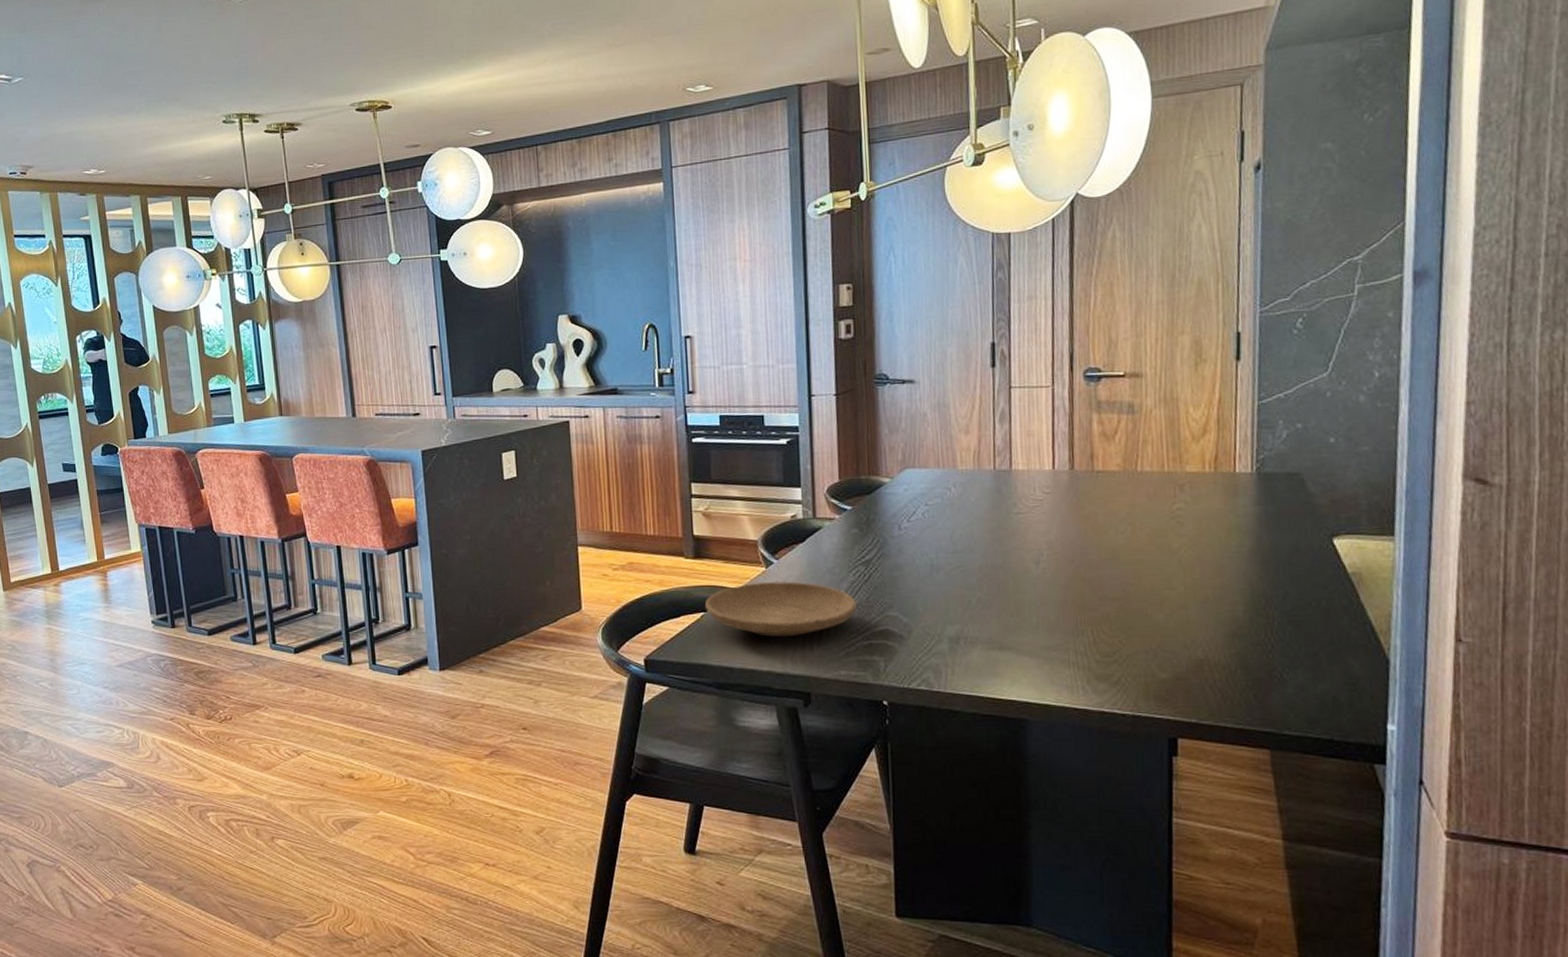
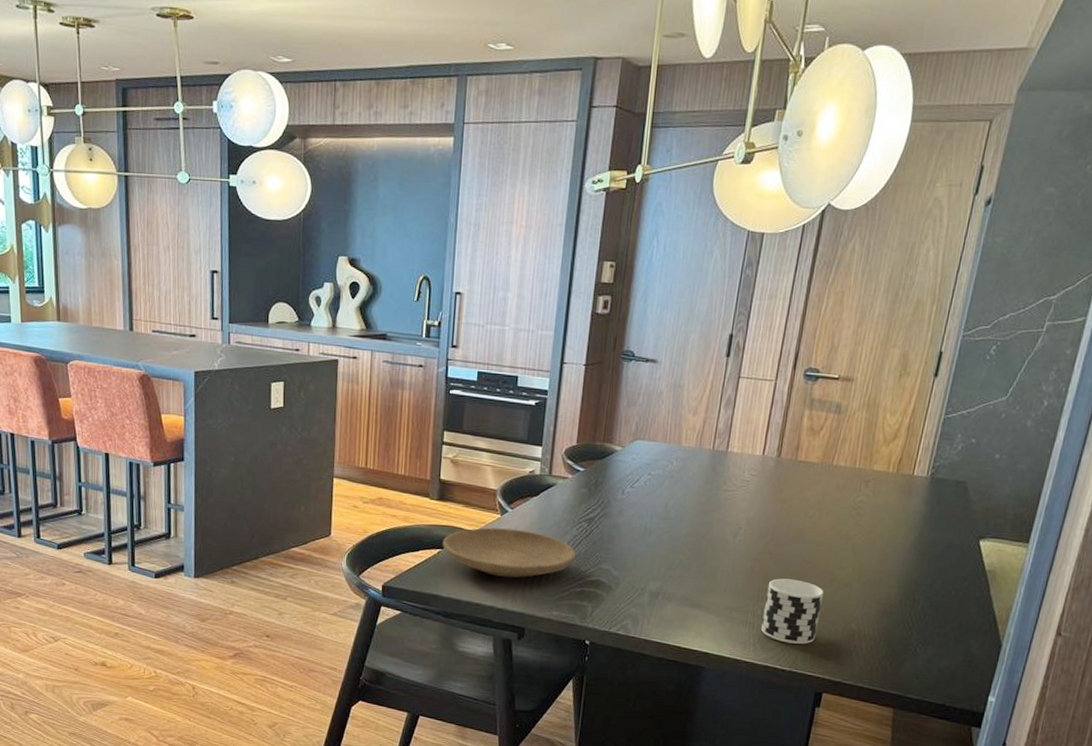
cup: none [1086,606,1156,682] -> present [761,578,824,644]

